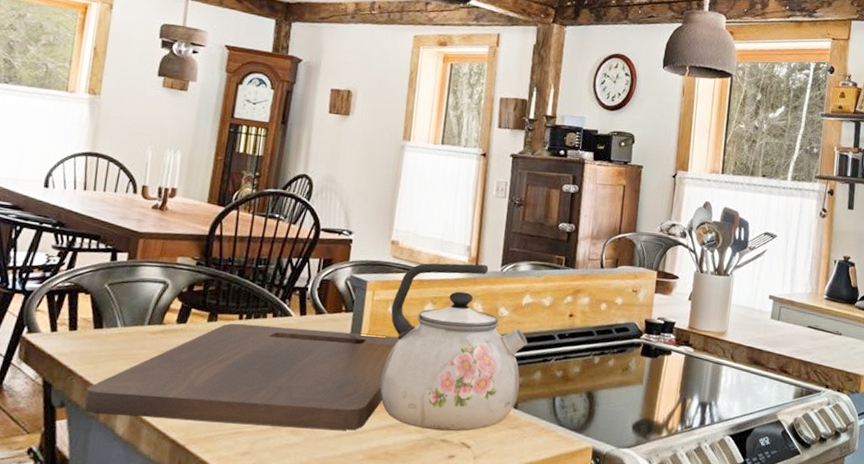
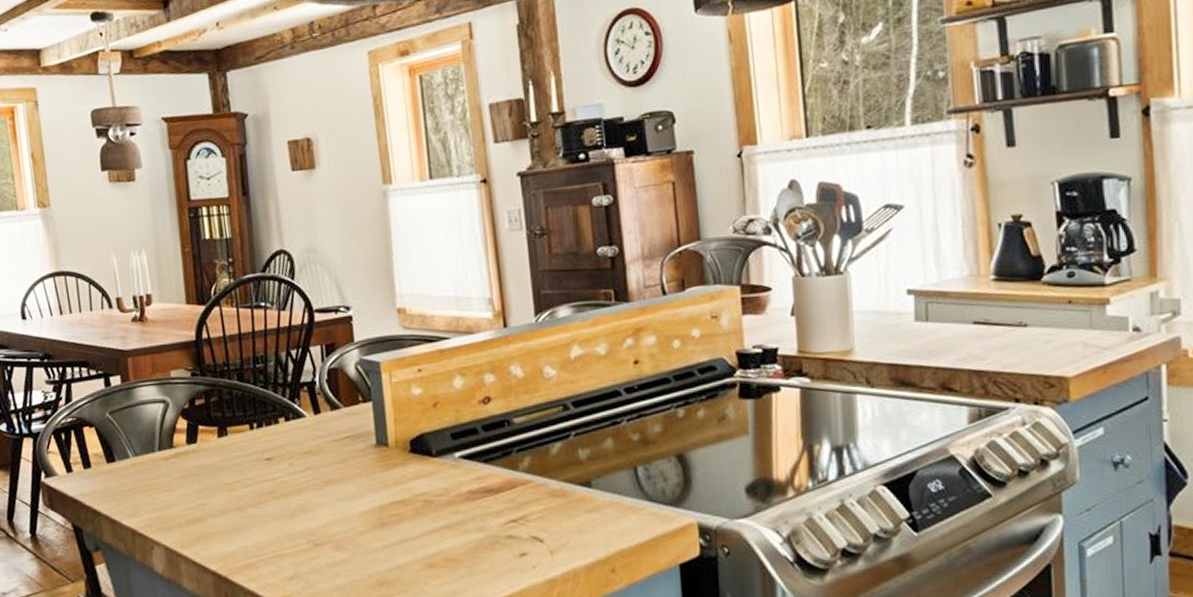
cutting board: present [85,323,400,431] -> none [116,421,433,553]
kettle: present [379,263,528,432] -> none [414,318,590,527]

